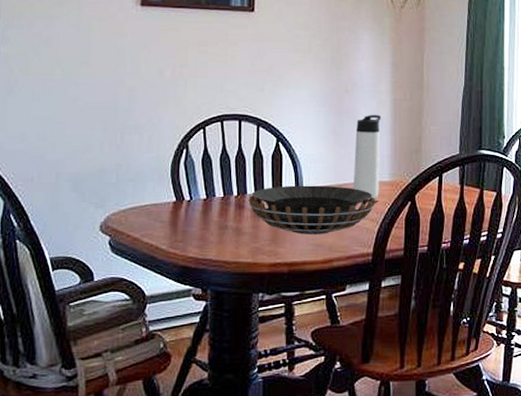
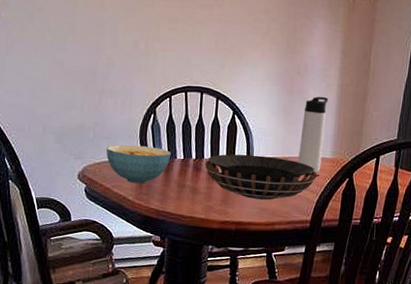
cereal bowl: none [132,186,209,230] -> present [106,144,172,184]

